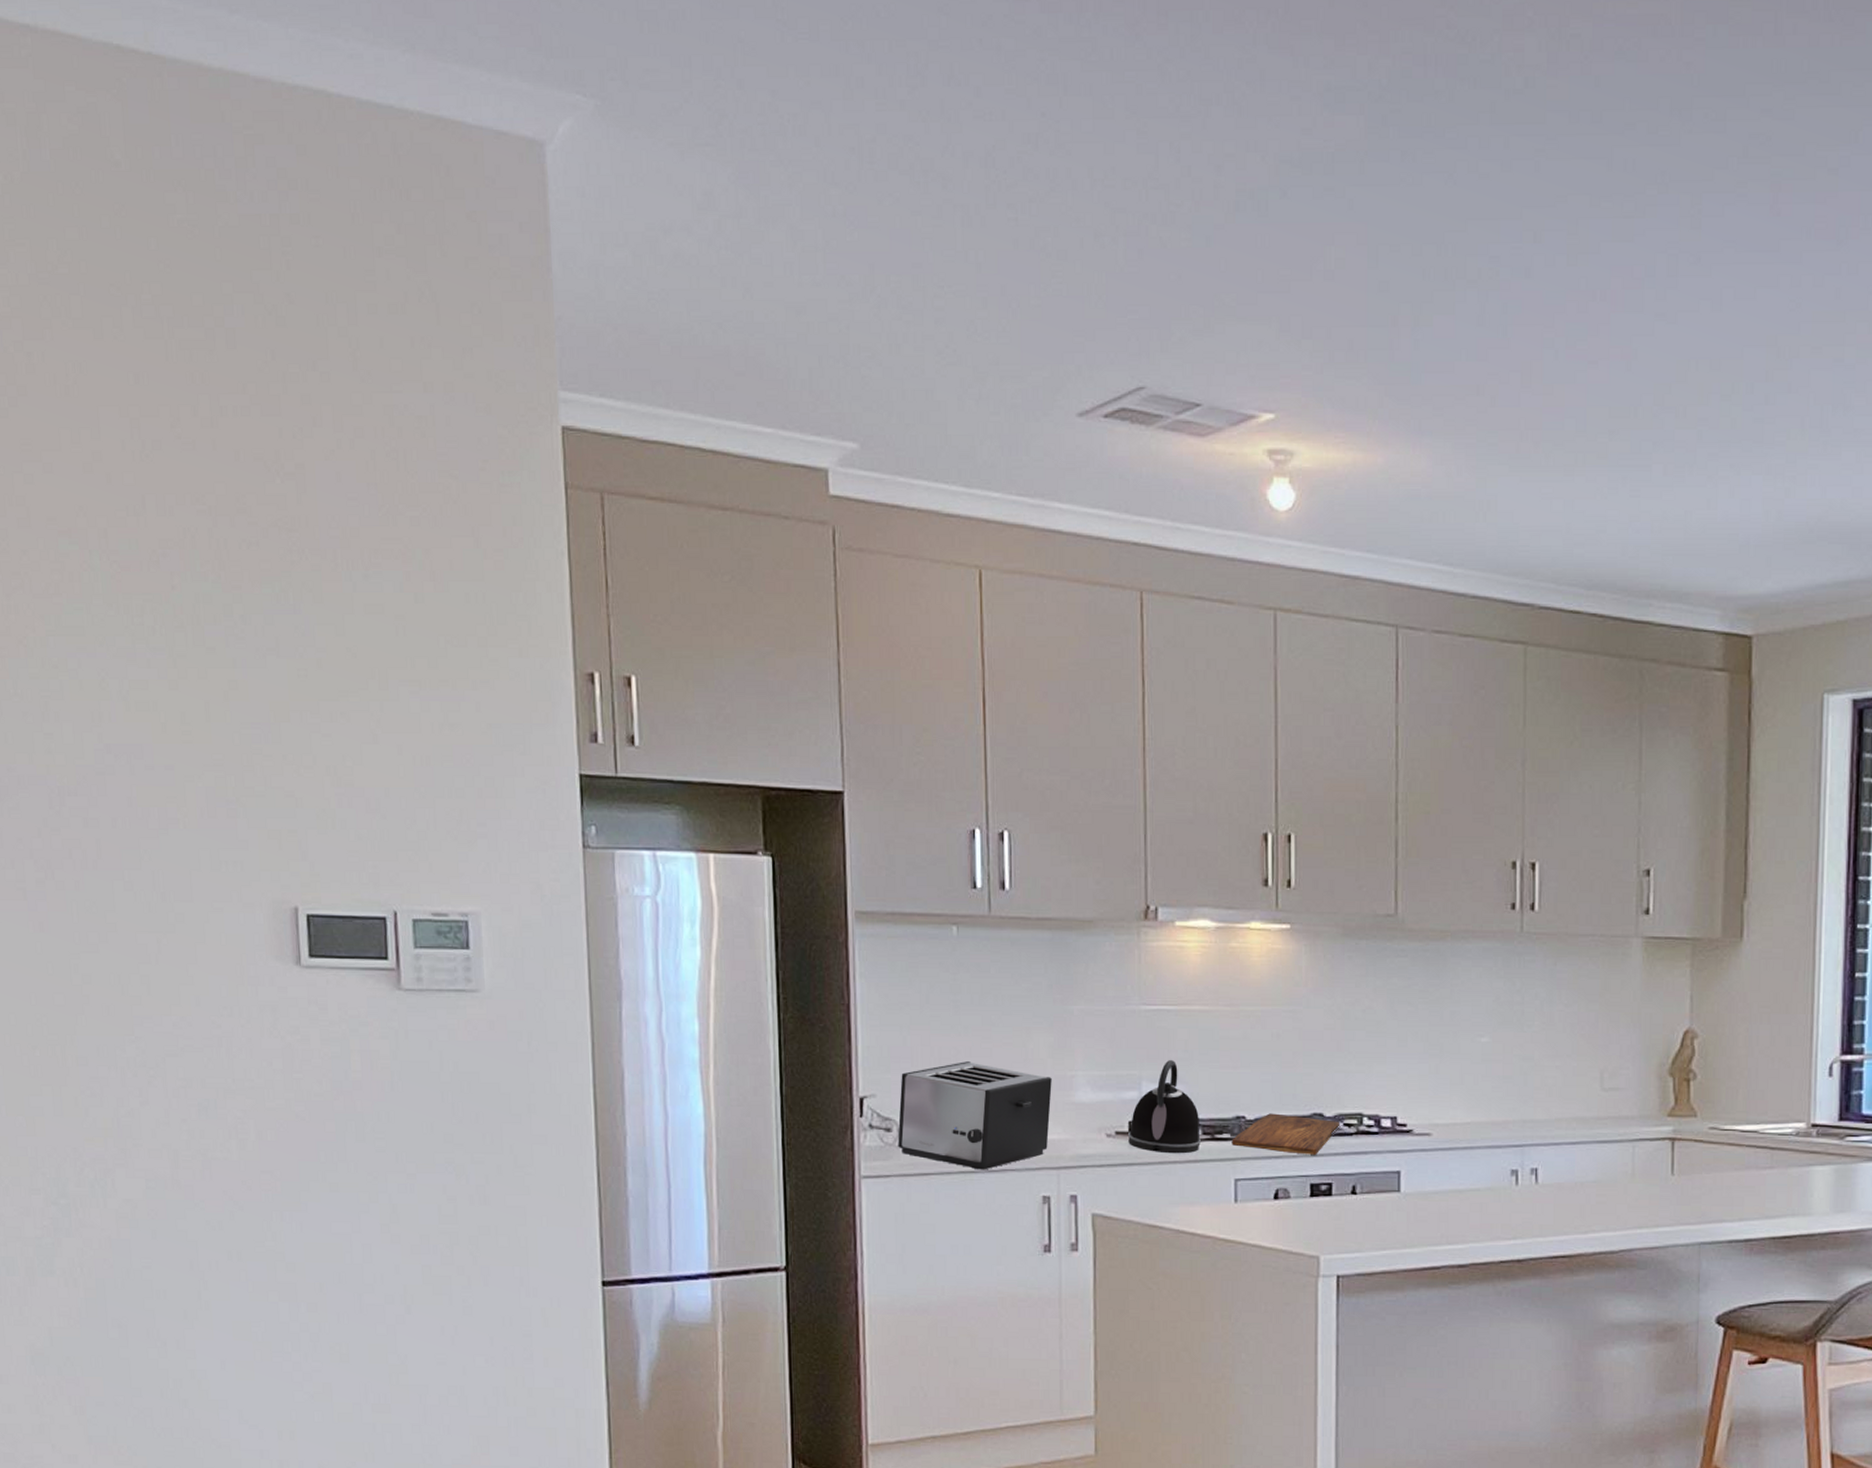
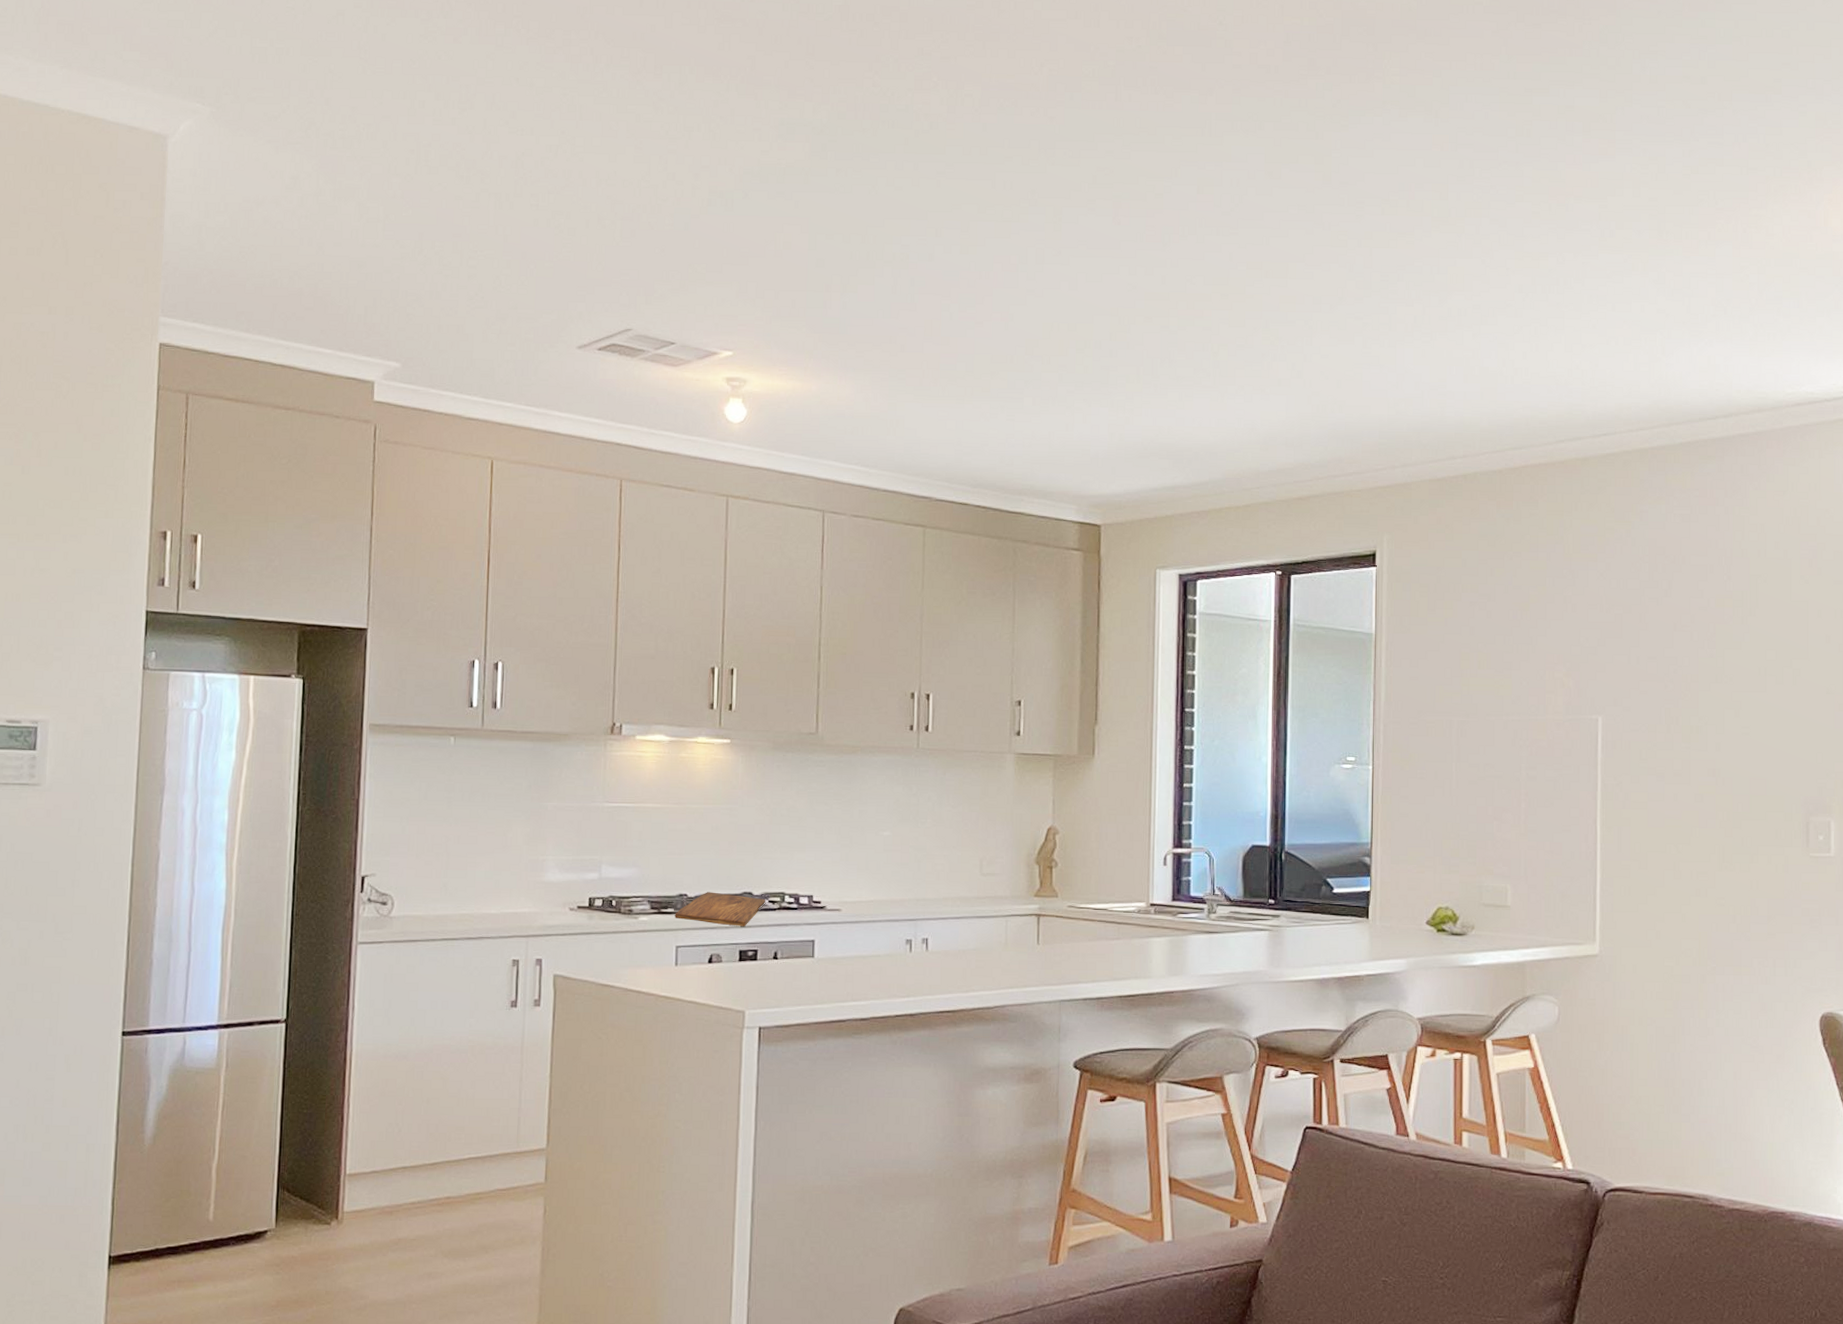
toaster: present [897,1061,1052,1170] -> none [391,847,526,938]
kettle: present [1128,1059,1201,1154] -> none [588,847,649,925]

